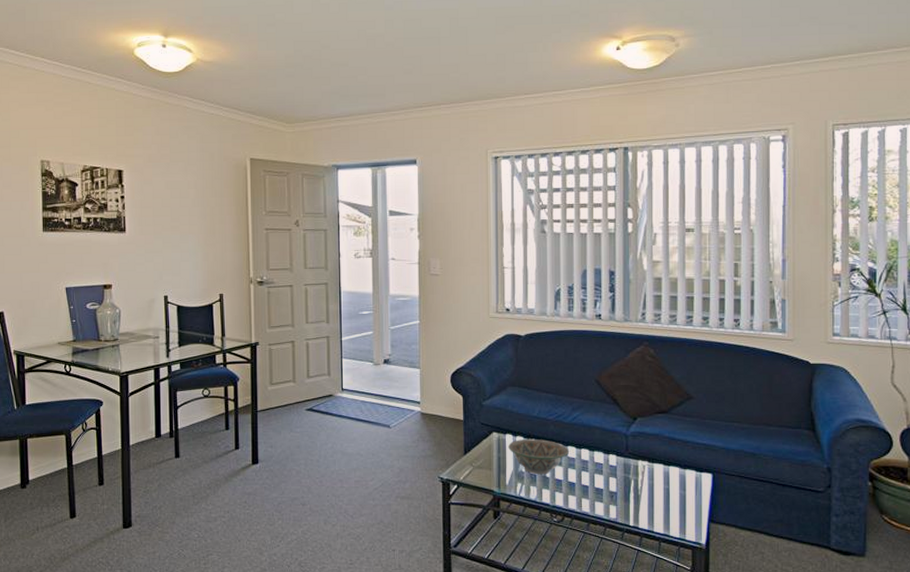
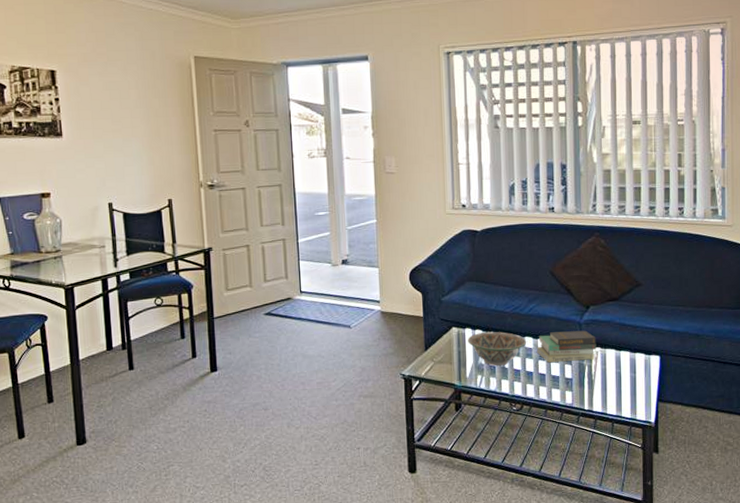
books: none [579,443,644,474] -> present [536,330,597,362]

